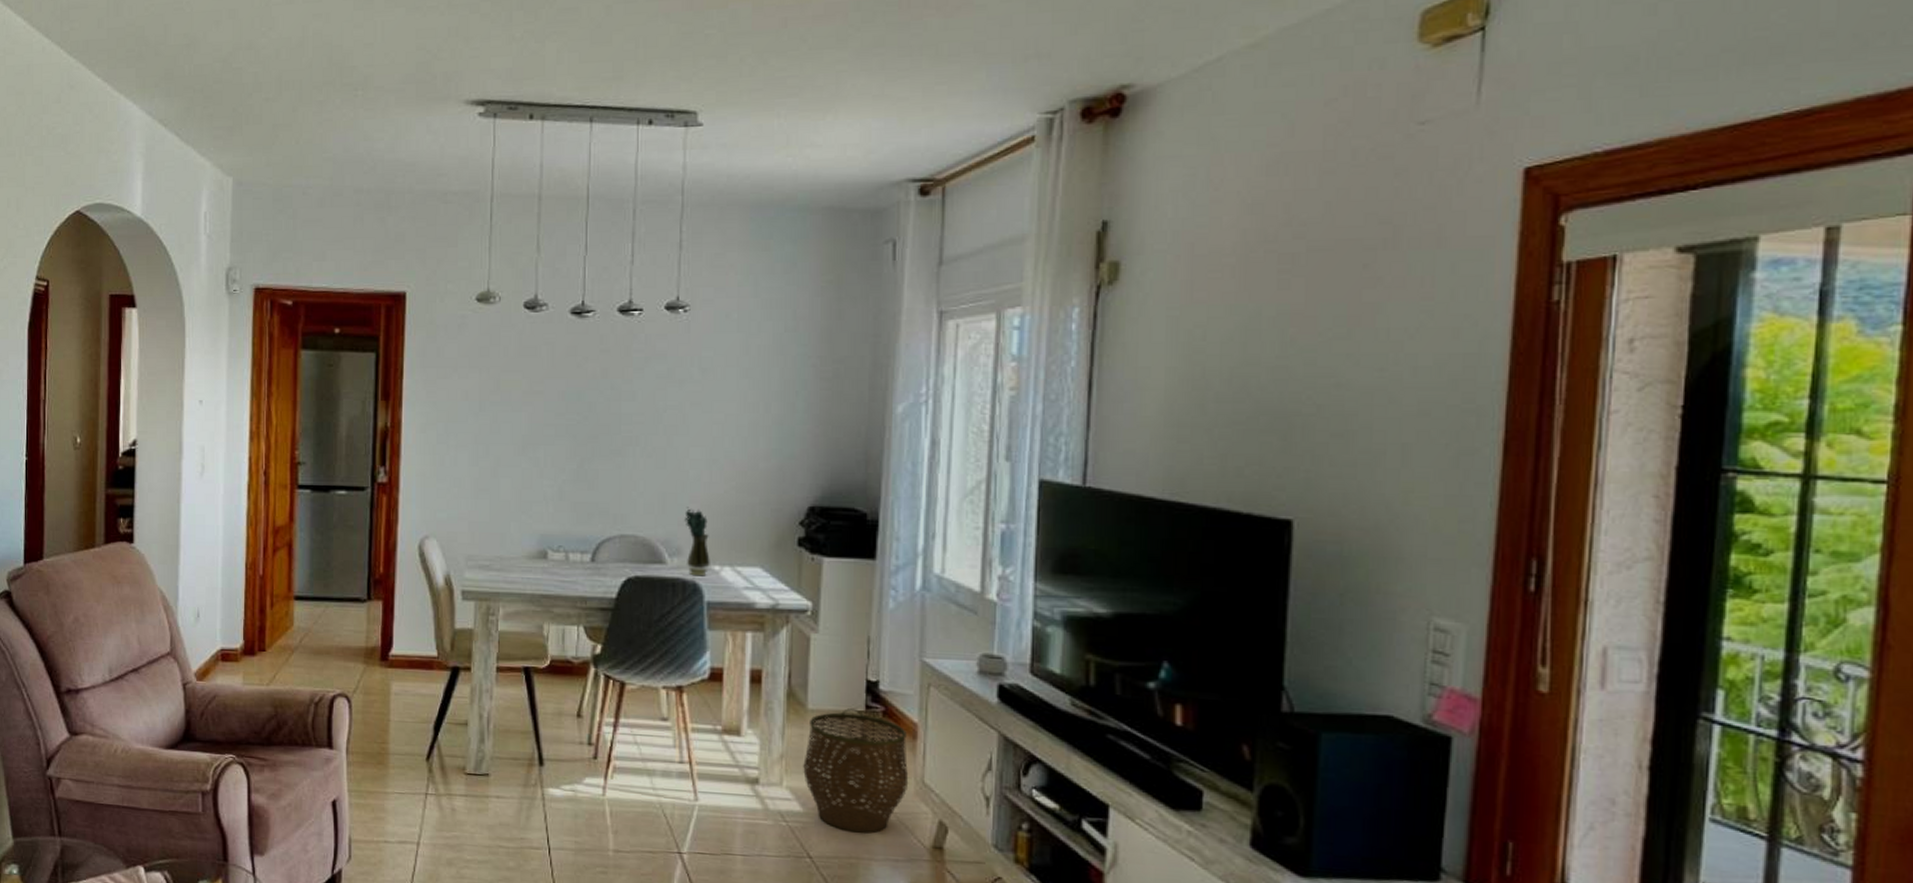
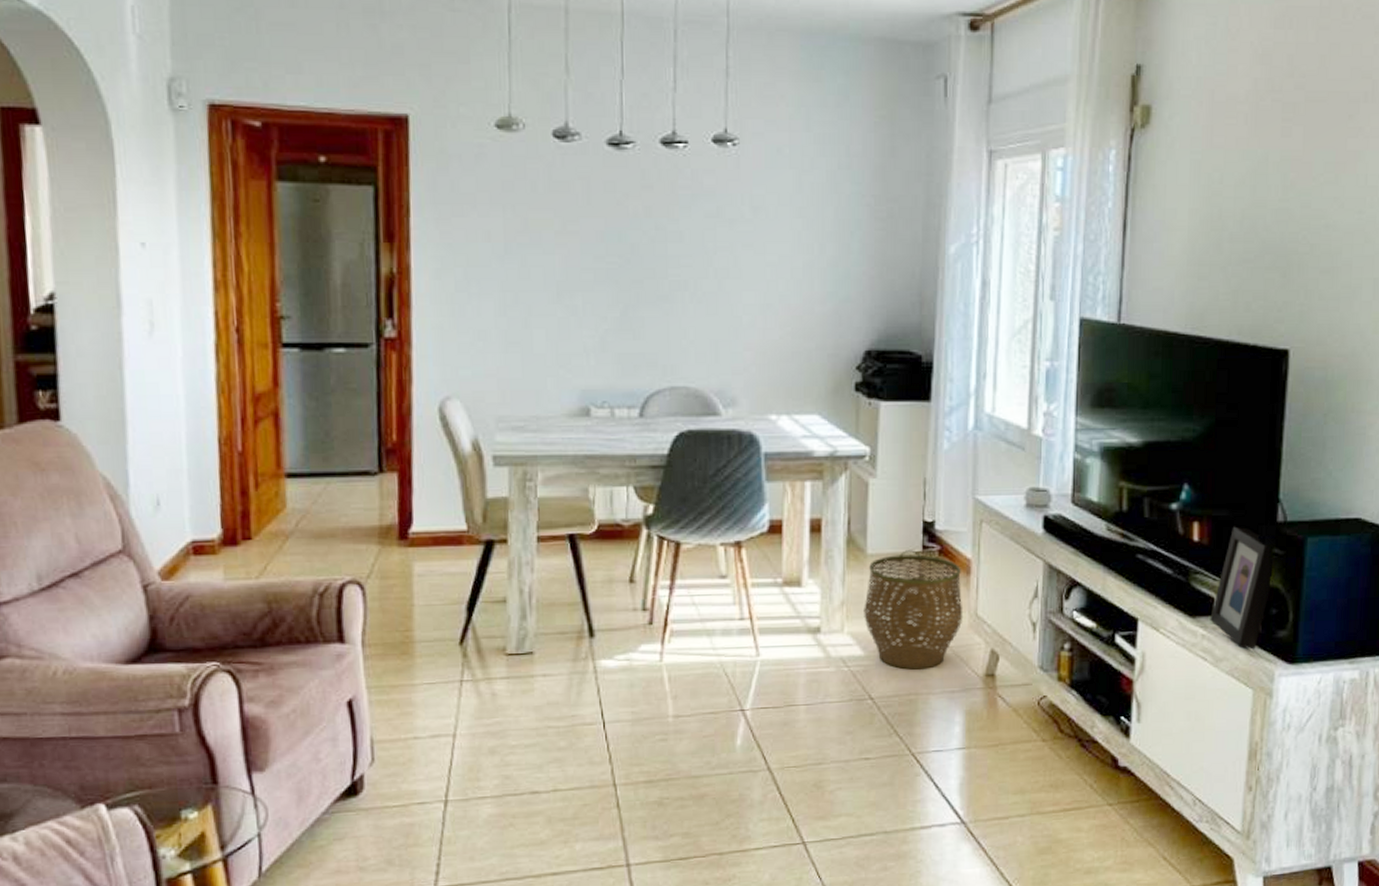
vase: present [685,507,710,576] -> none [739,355,767,427]
picture frame: none [1197,712,1279,855] -> present [1210,526,1274,650]

